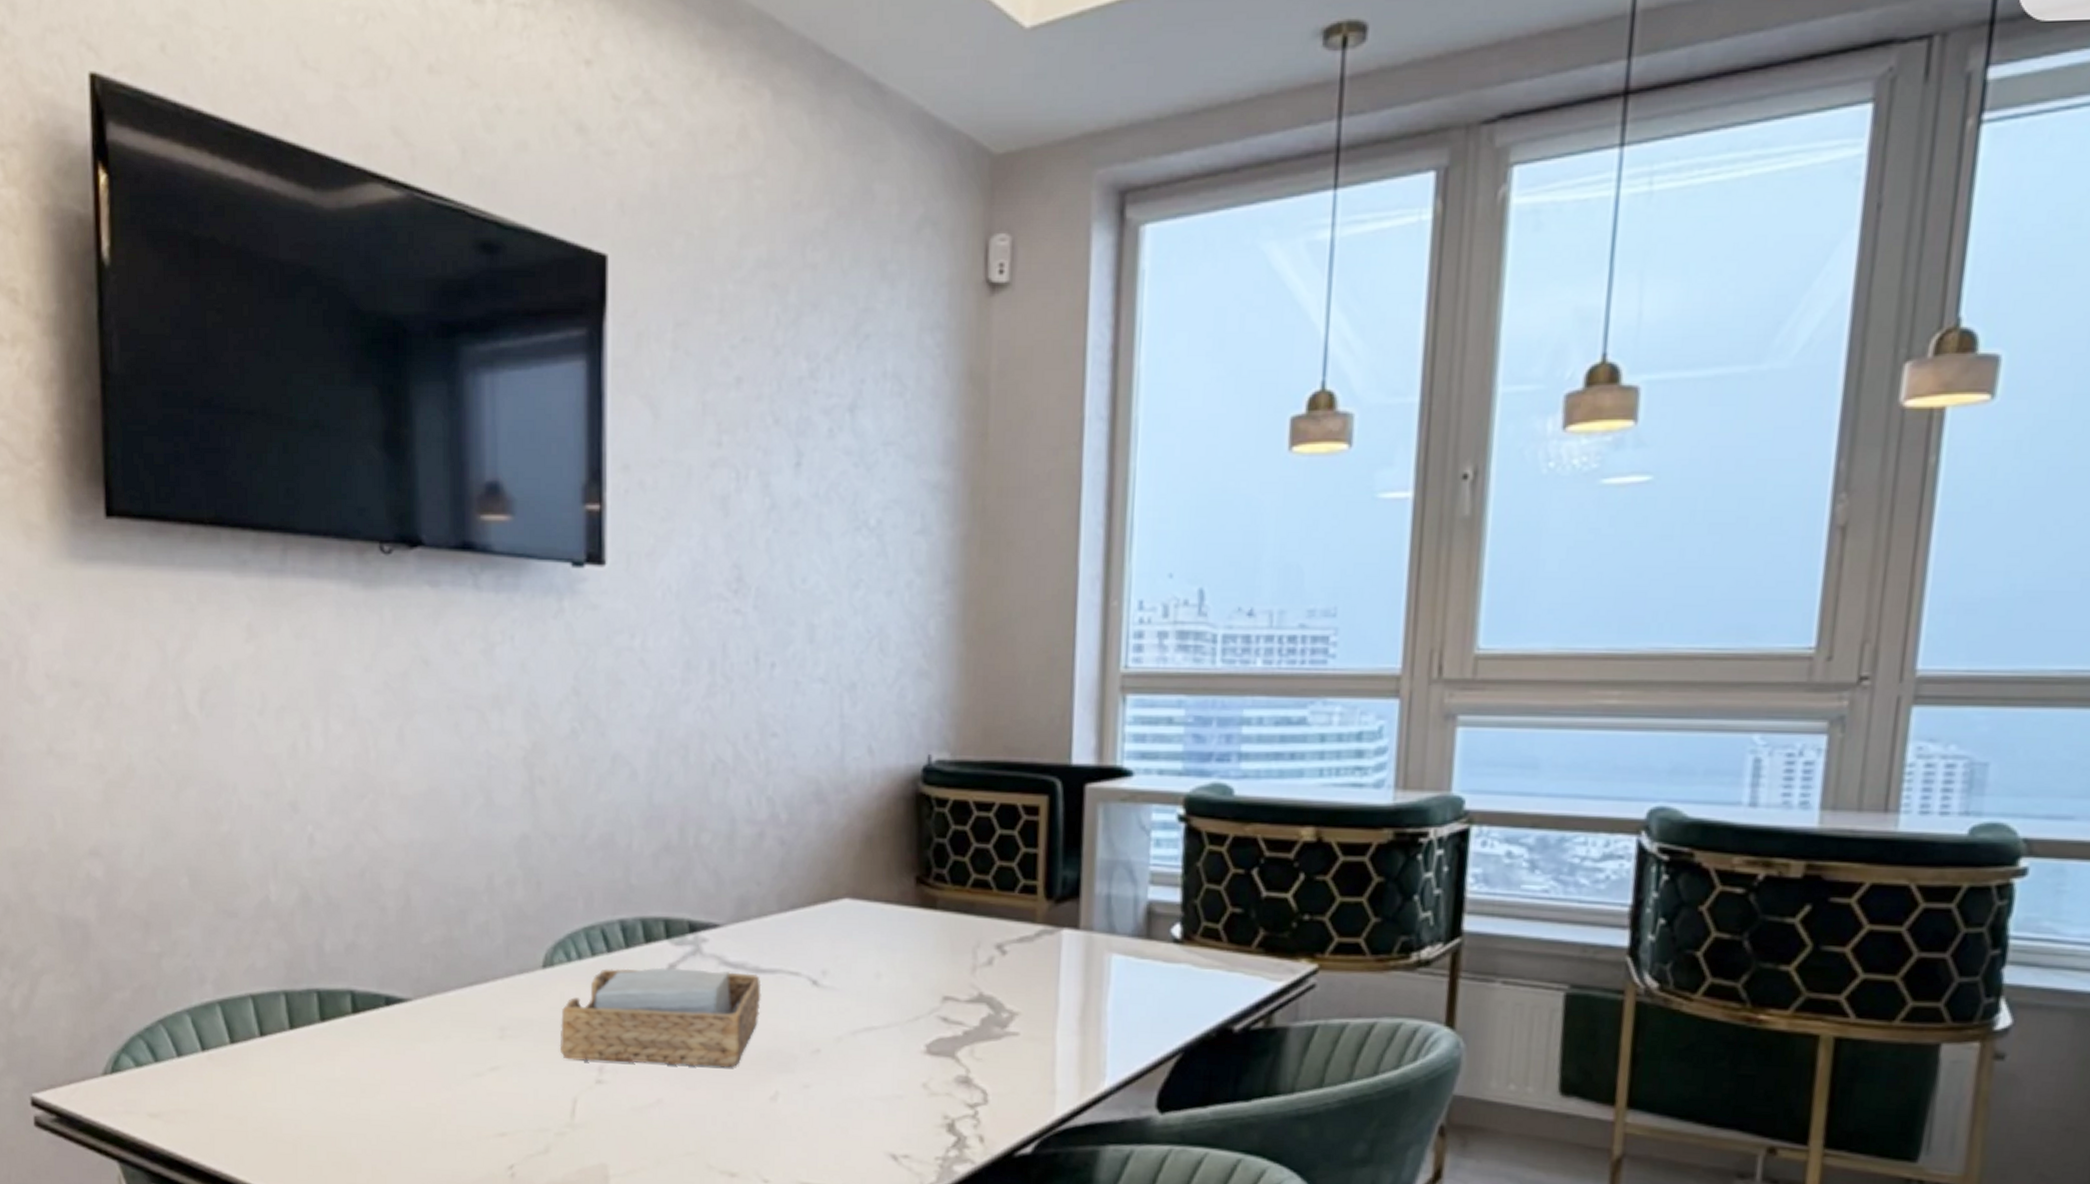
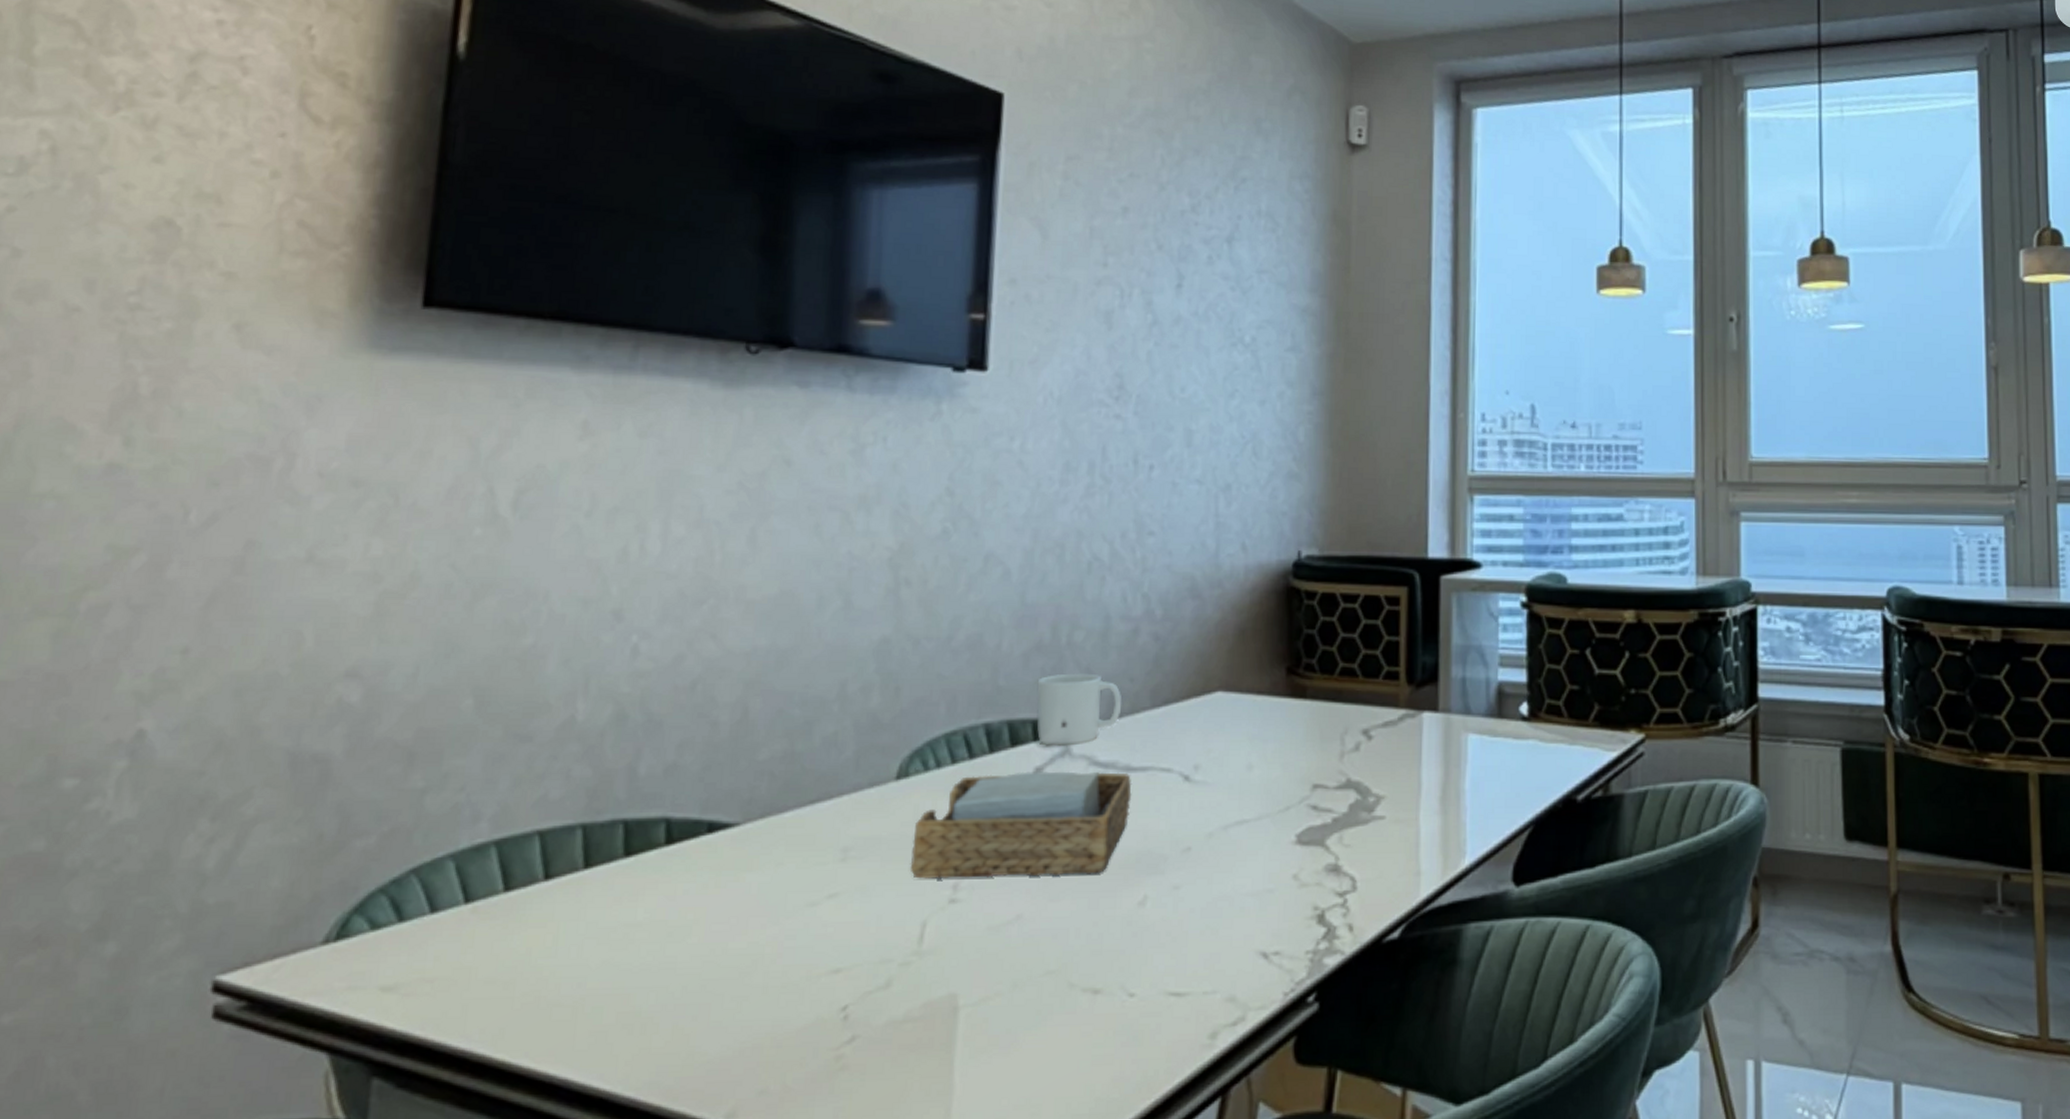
mug: none [667,875,750,945] -> present [1036,673,1123,746]

